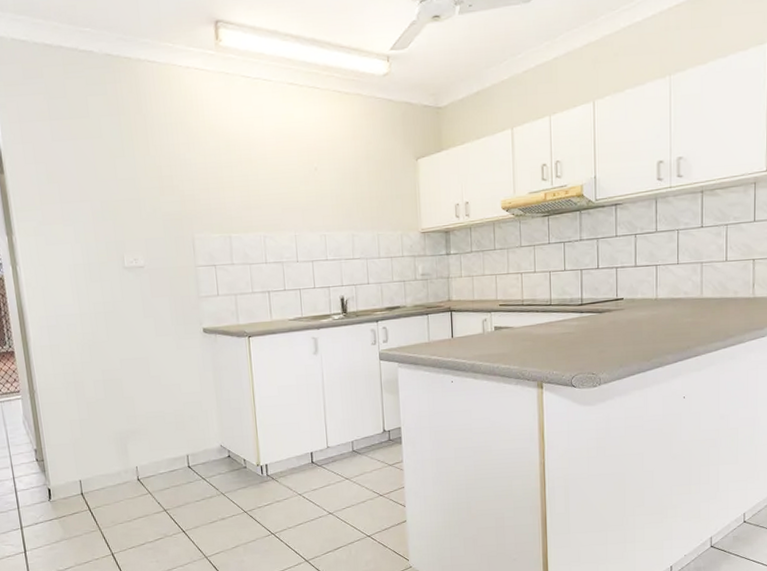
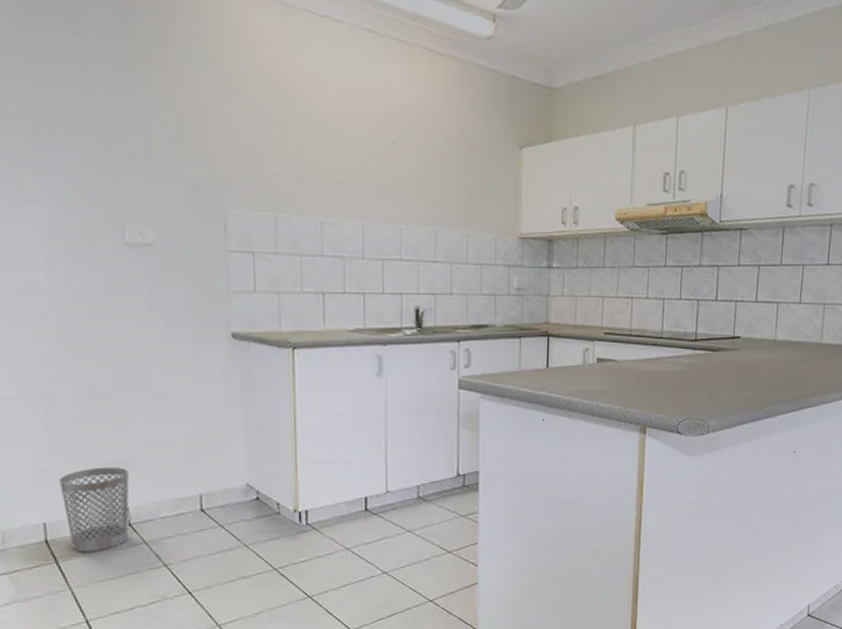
wastebasket: none [88,436,138,501] -> present [59,466,130,552]

